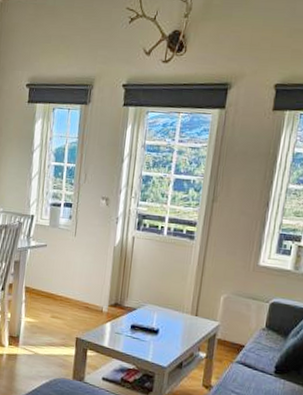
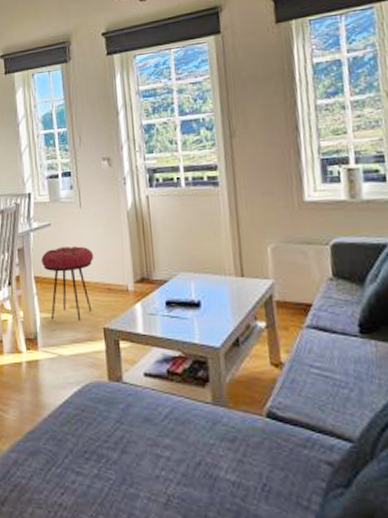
stool: none [33,266,80,330] -> present [41,246,94,322]

